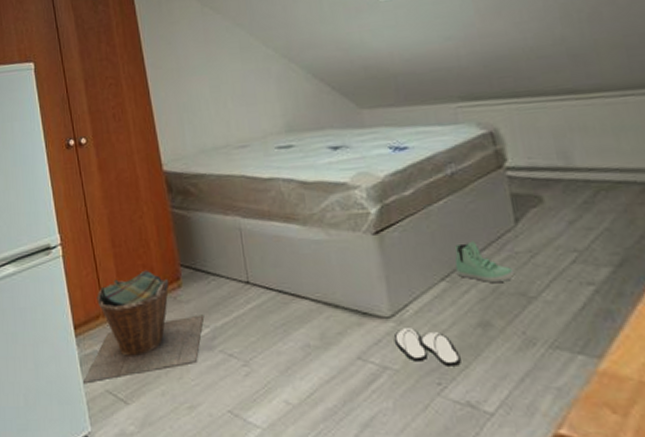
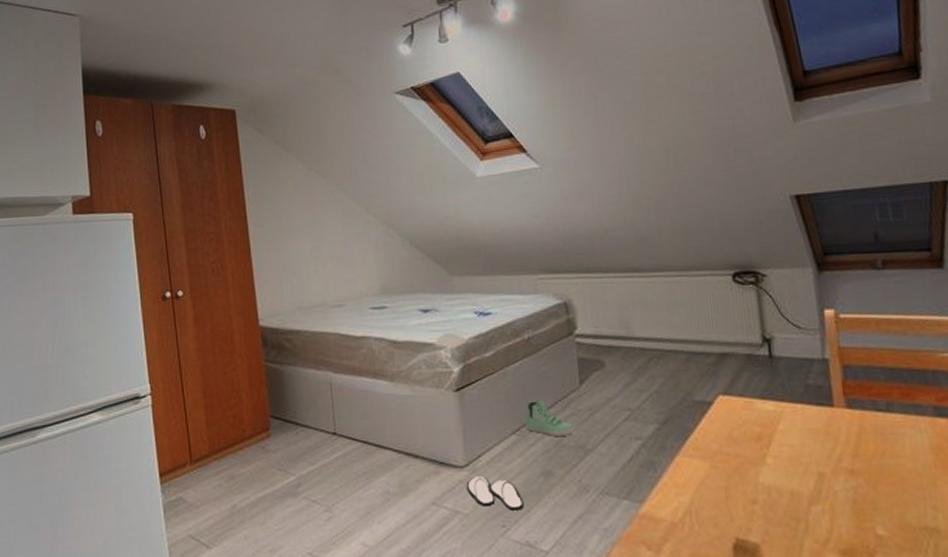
laundry basket: present [83,270,204,383] -> none [166,420,290,528]

